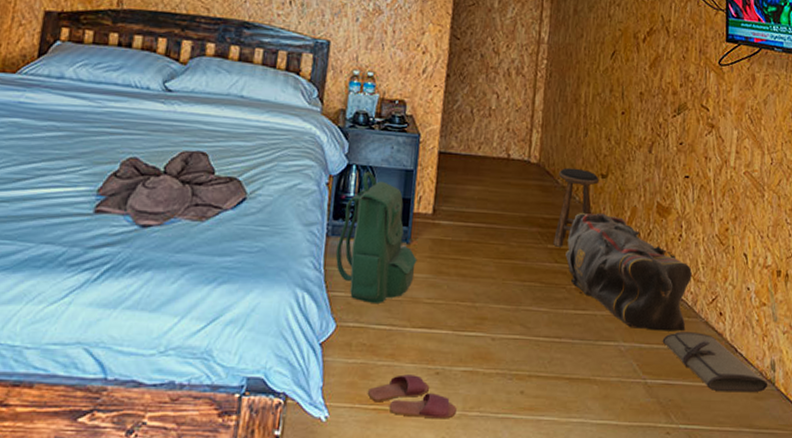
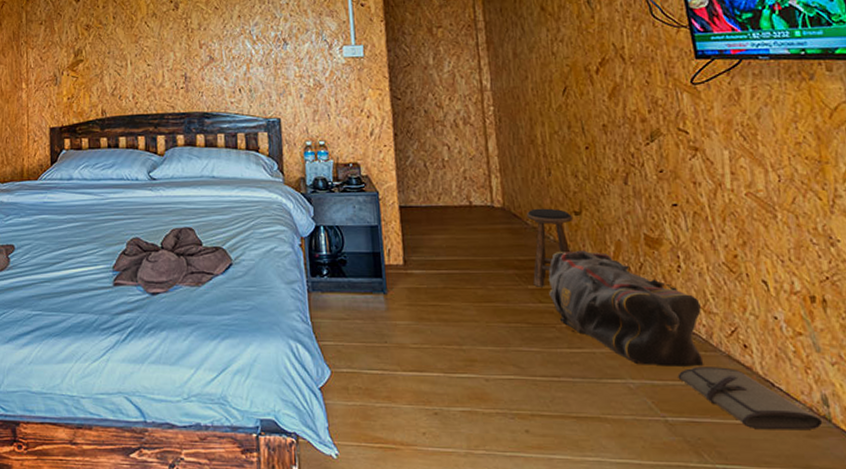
backpack: present [335,171,418,303] -> none [318,231,397,350]
slippers: present [367,374,456,419] -> none [370,415,462,457]

